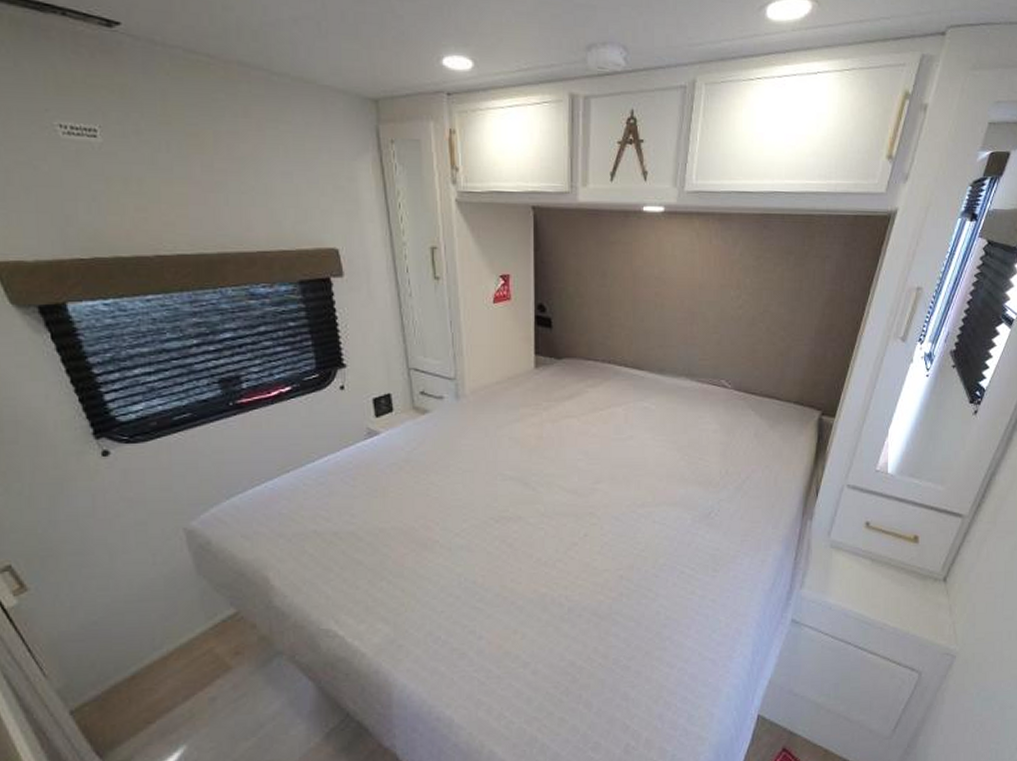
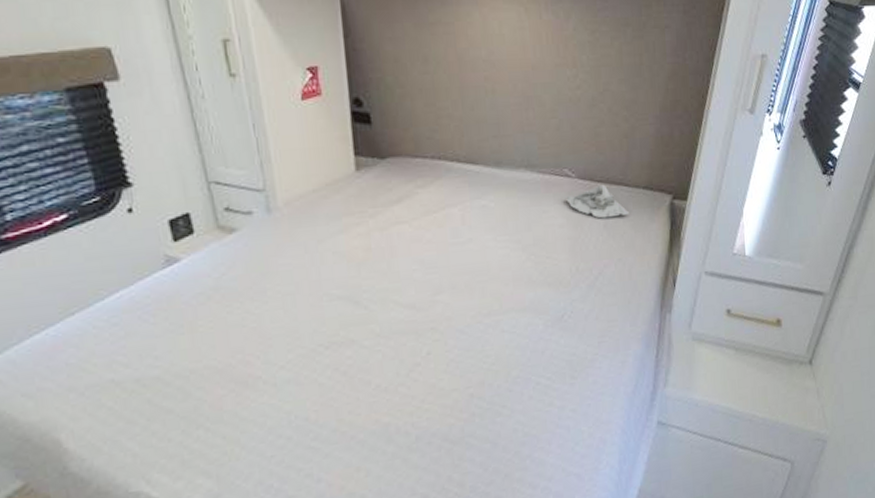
tissue: none [720,396,779,428] -> present [564,184,629,219]

